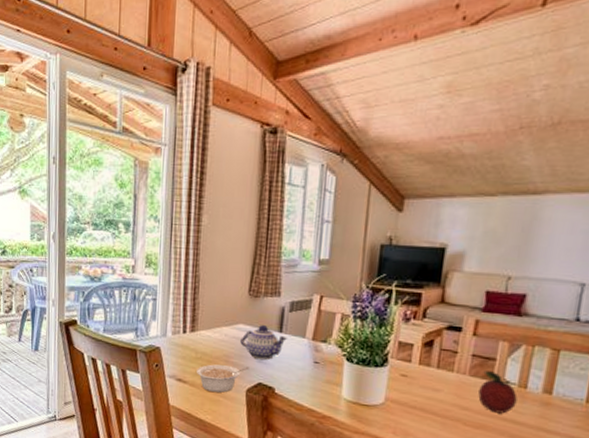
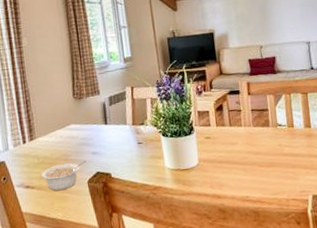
teapot: present [240,324,287,360] -> none [74,120,112,152]
fruit: present [478,371,517,414] -> none [262,119,290,151]

